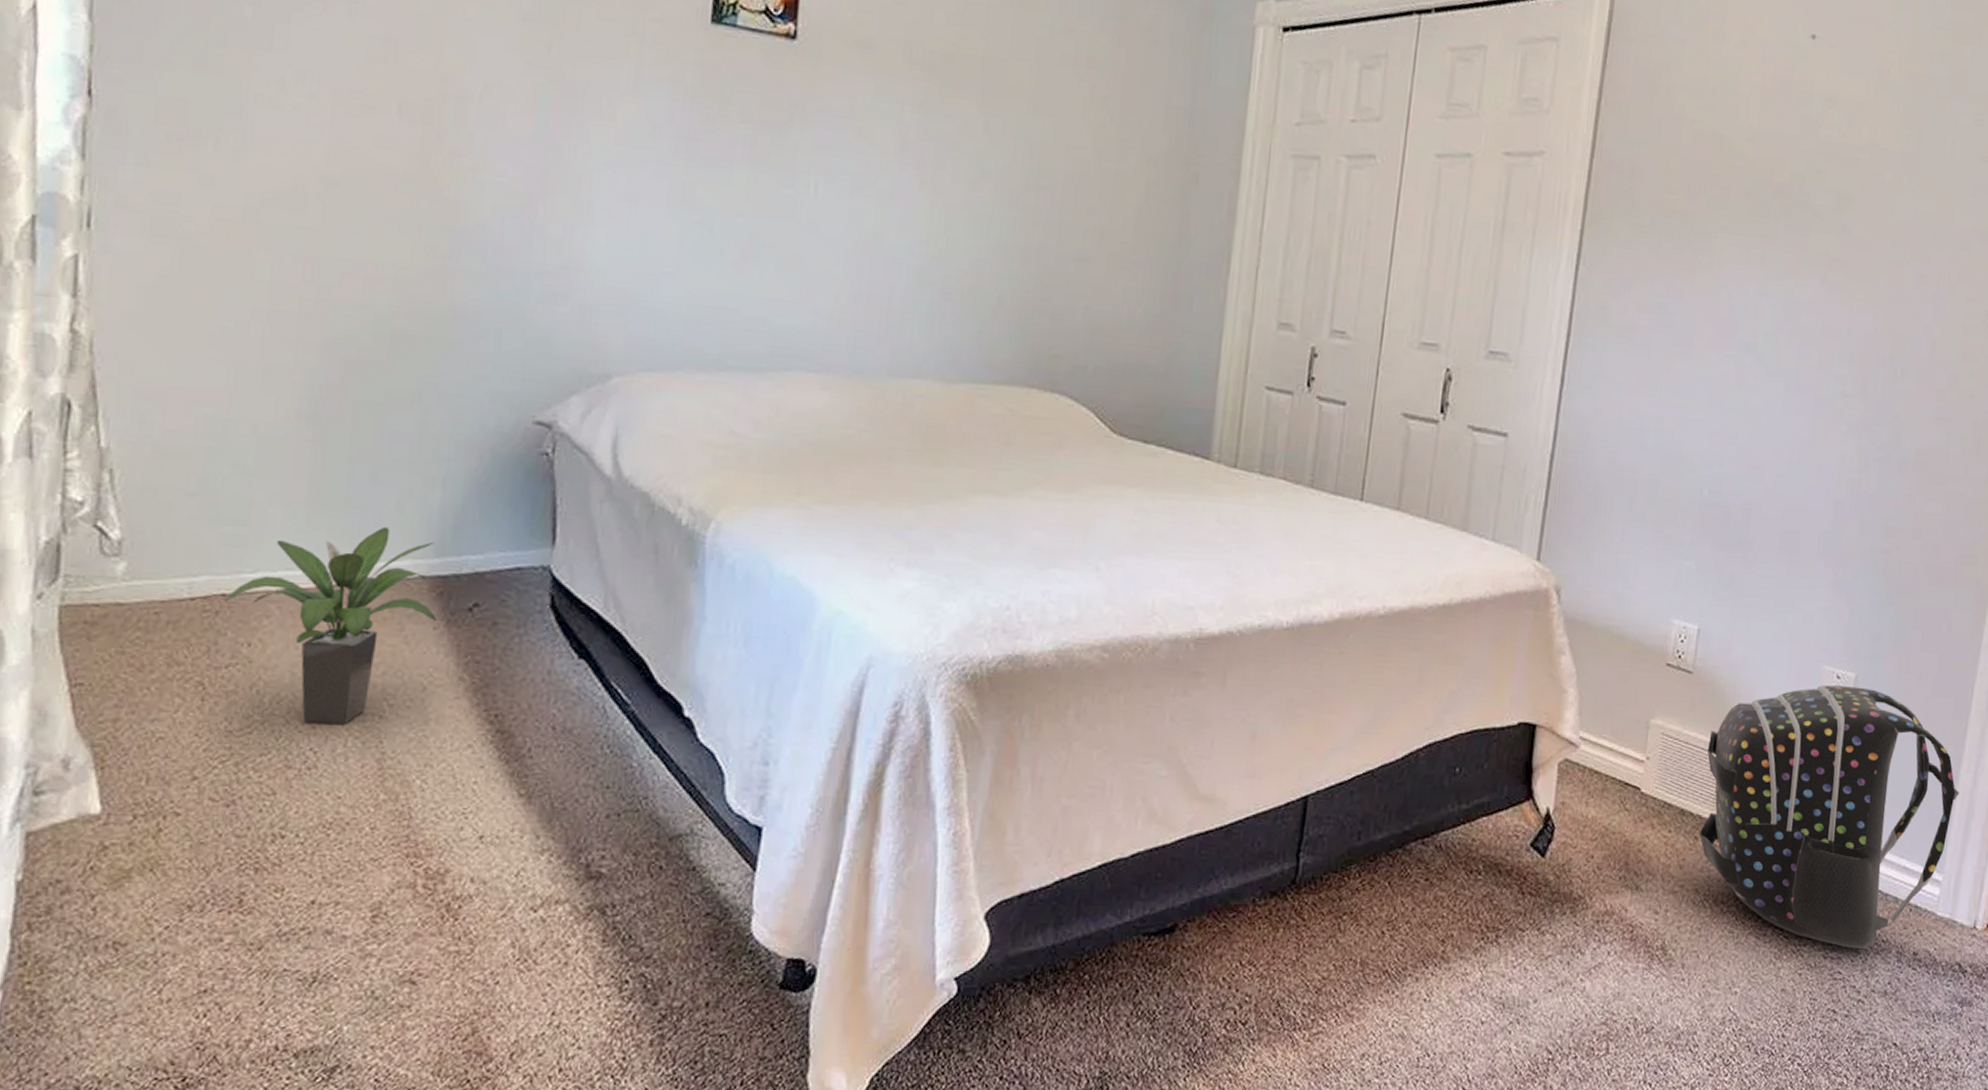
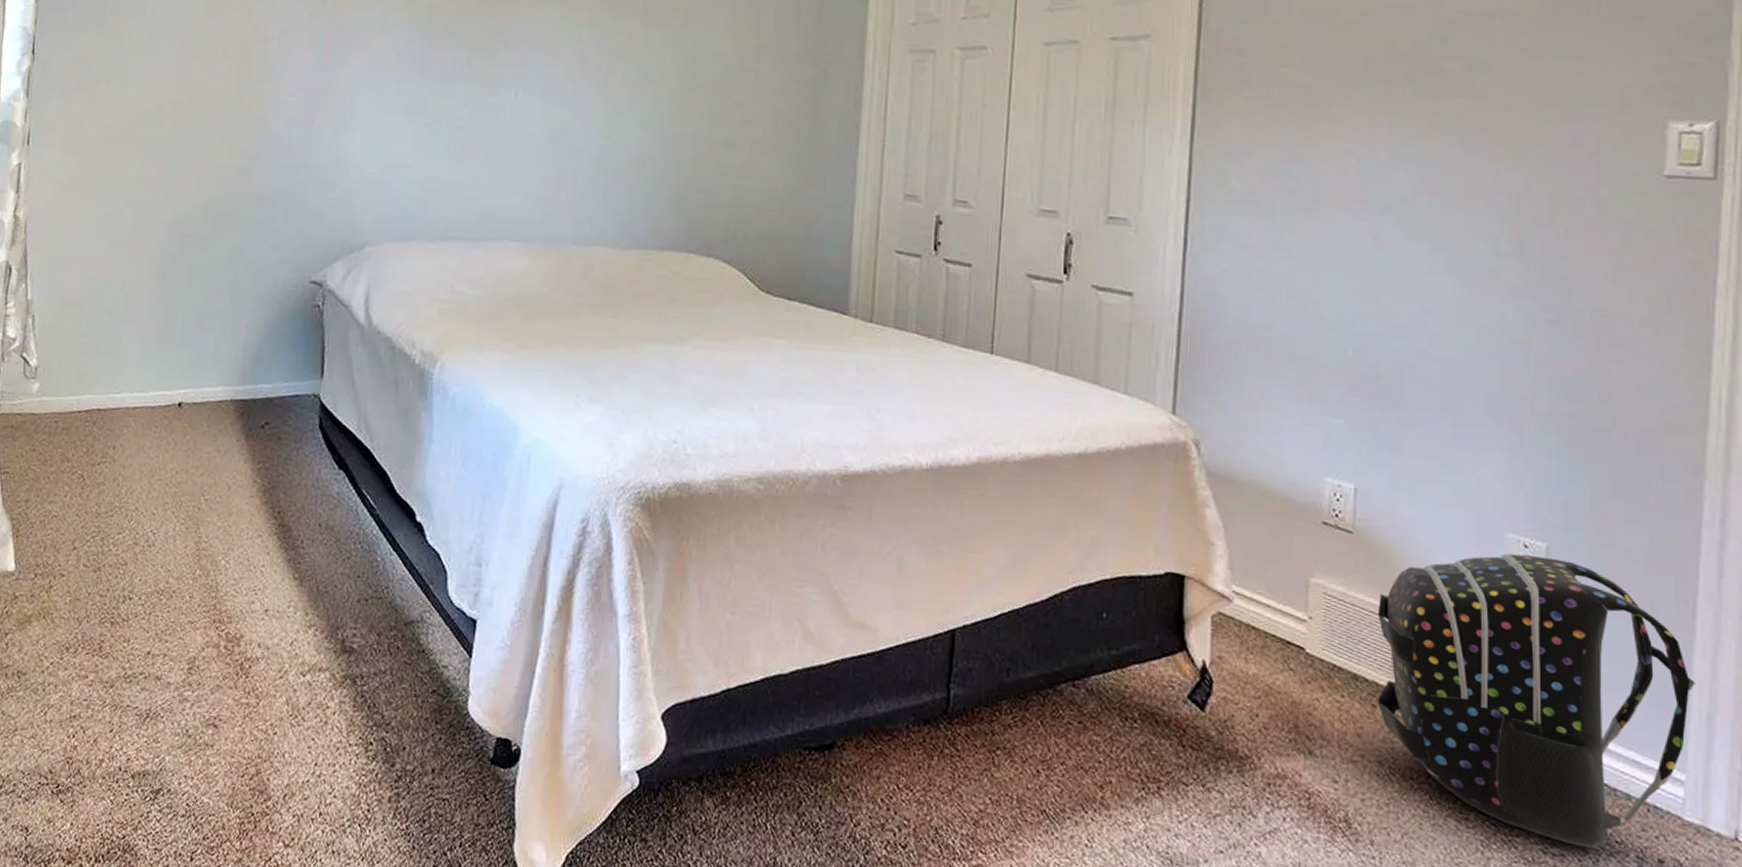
potted plant: present [224,526,438,724] -> none [99,360,240,513]

